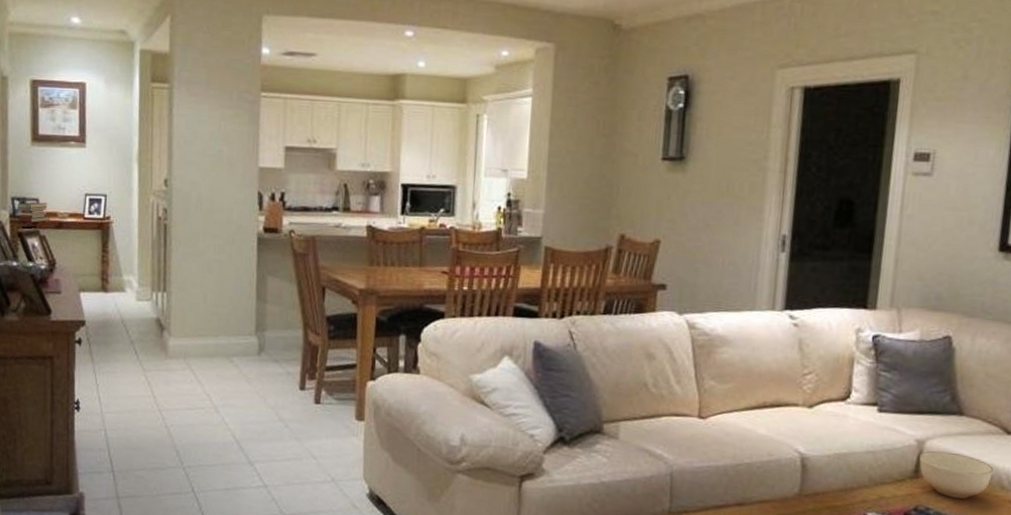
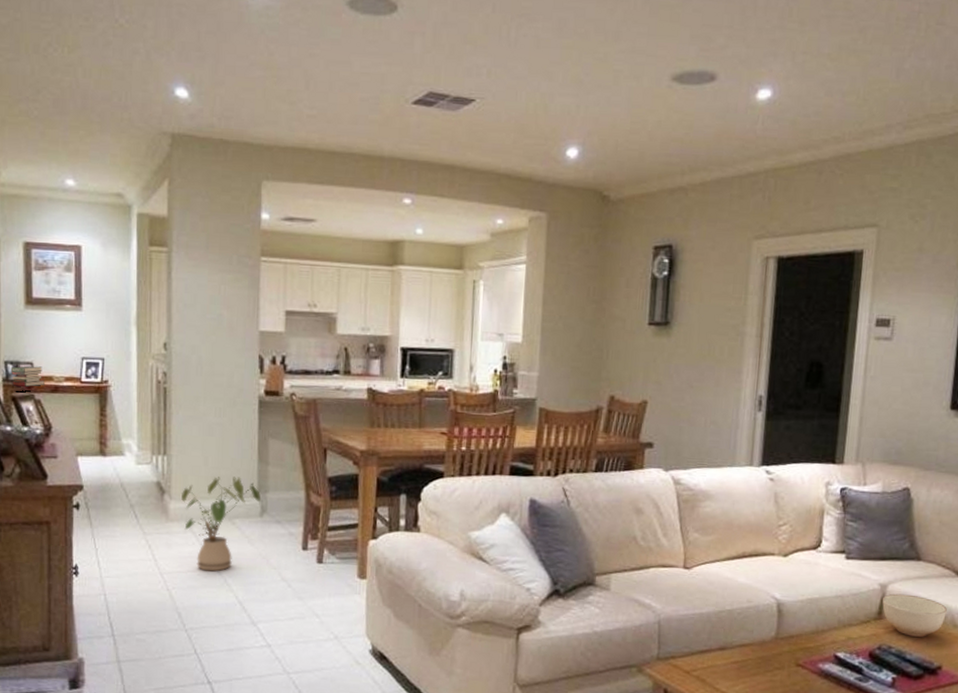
house plant: none [180,314,258,410] -> present [181,476,260,572]

